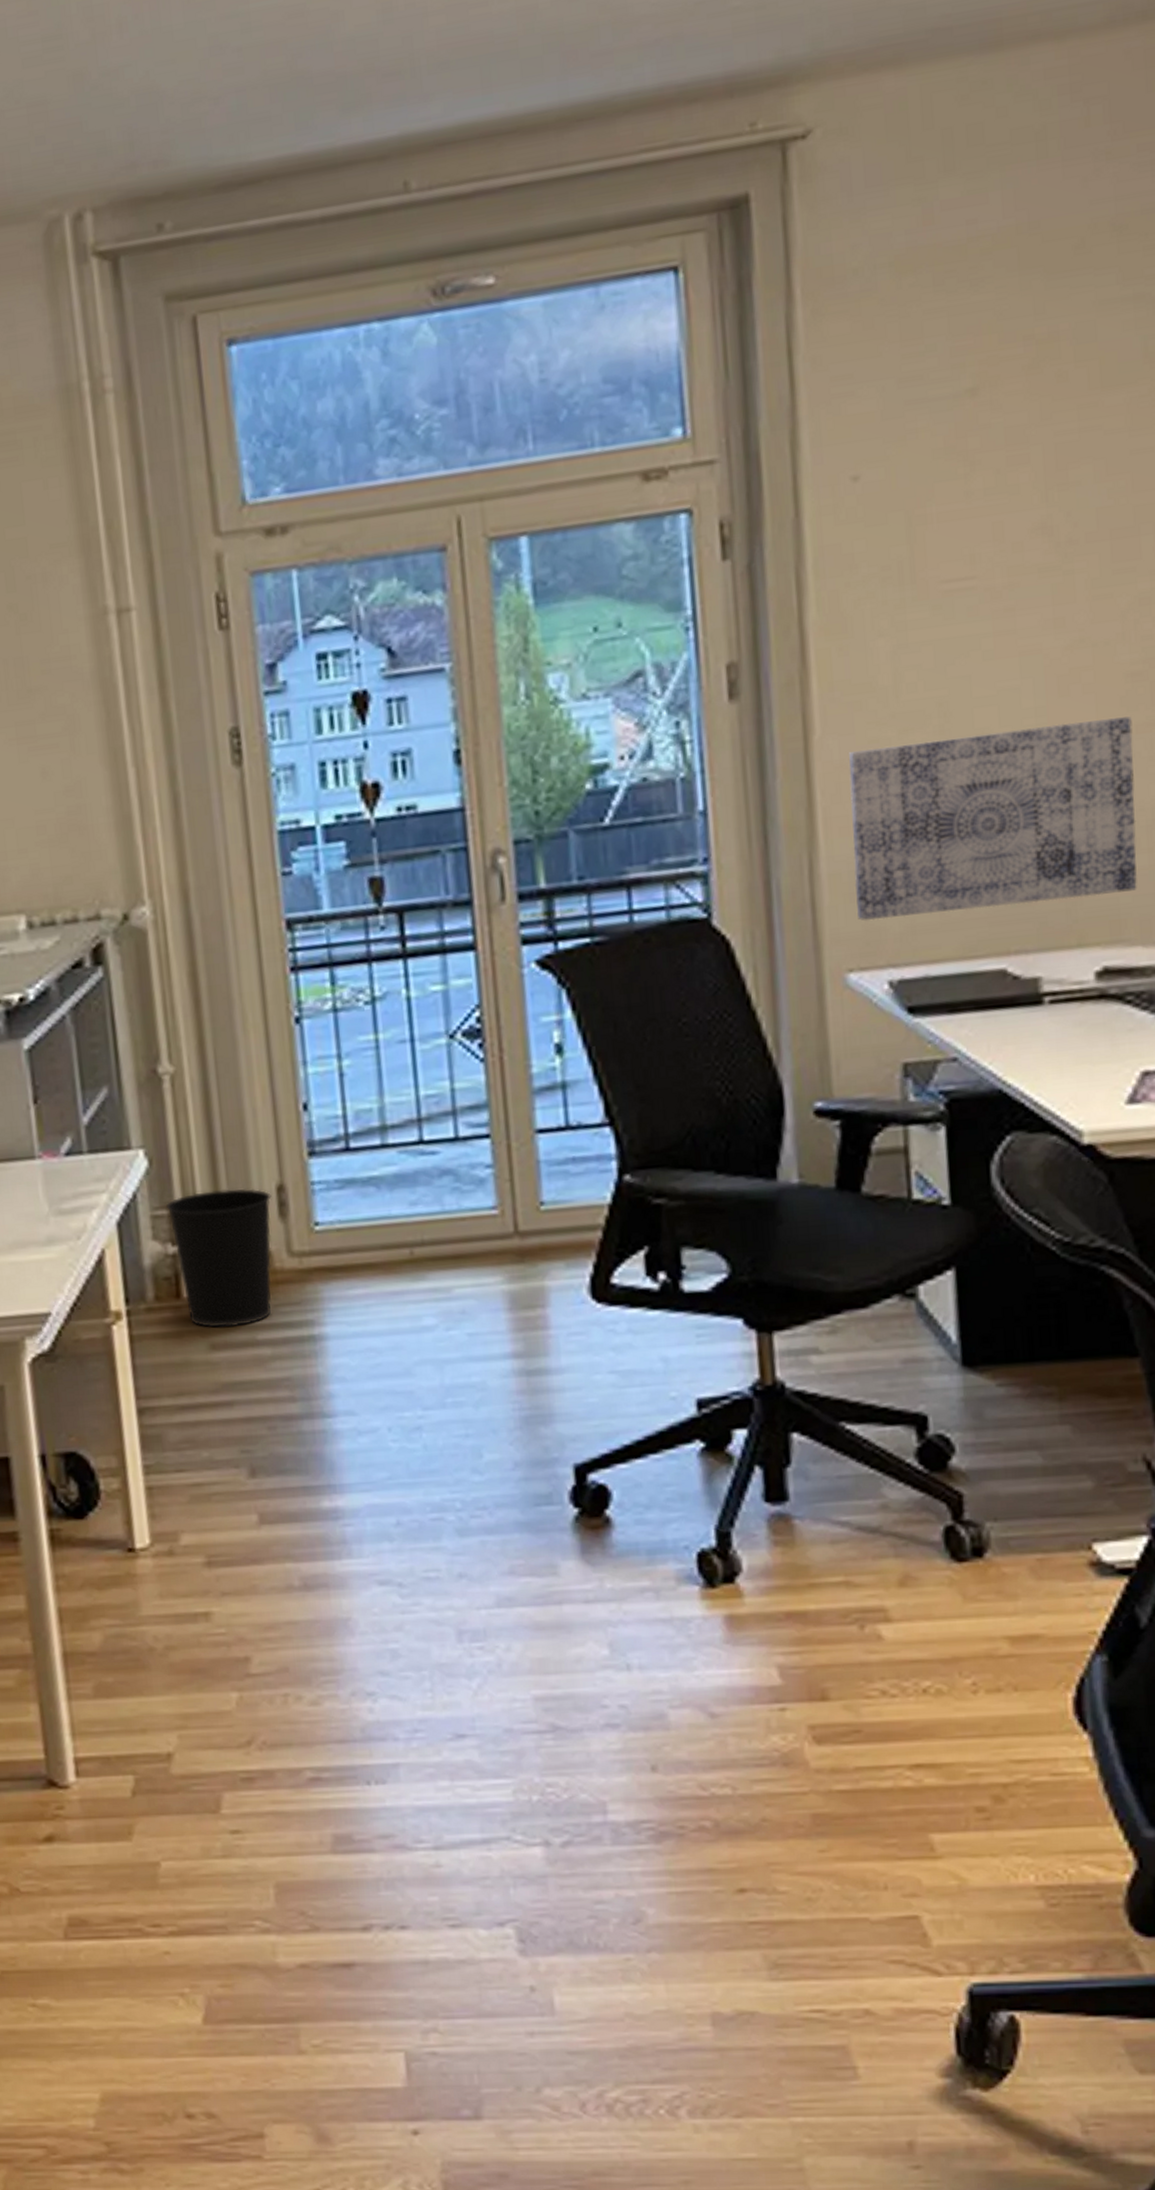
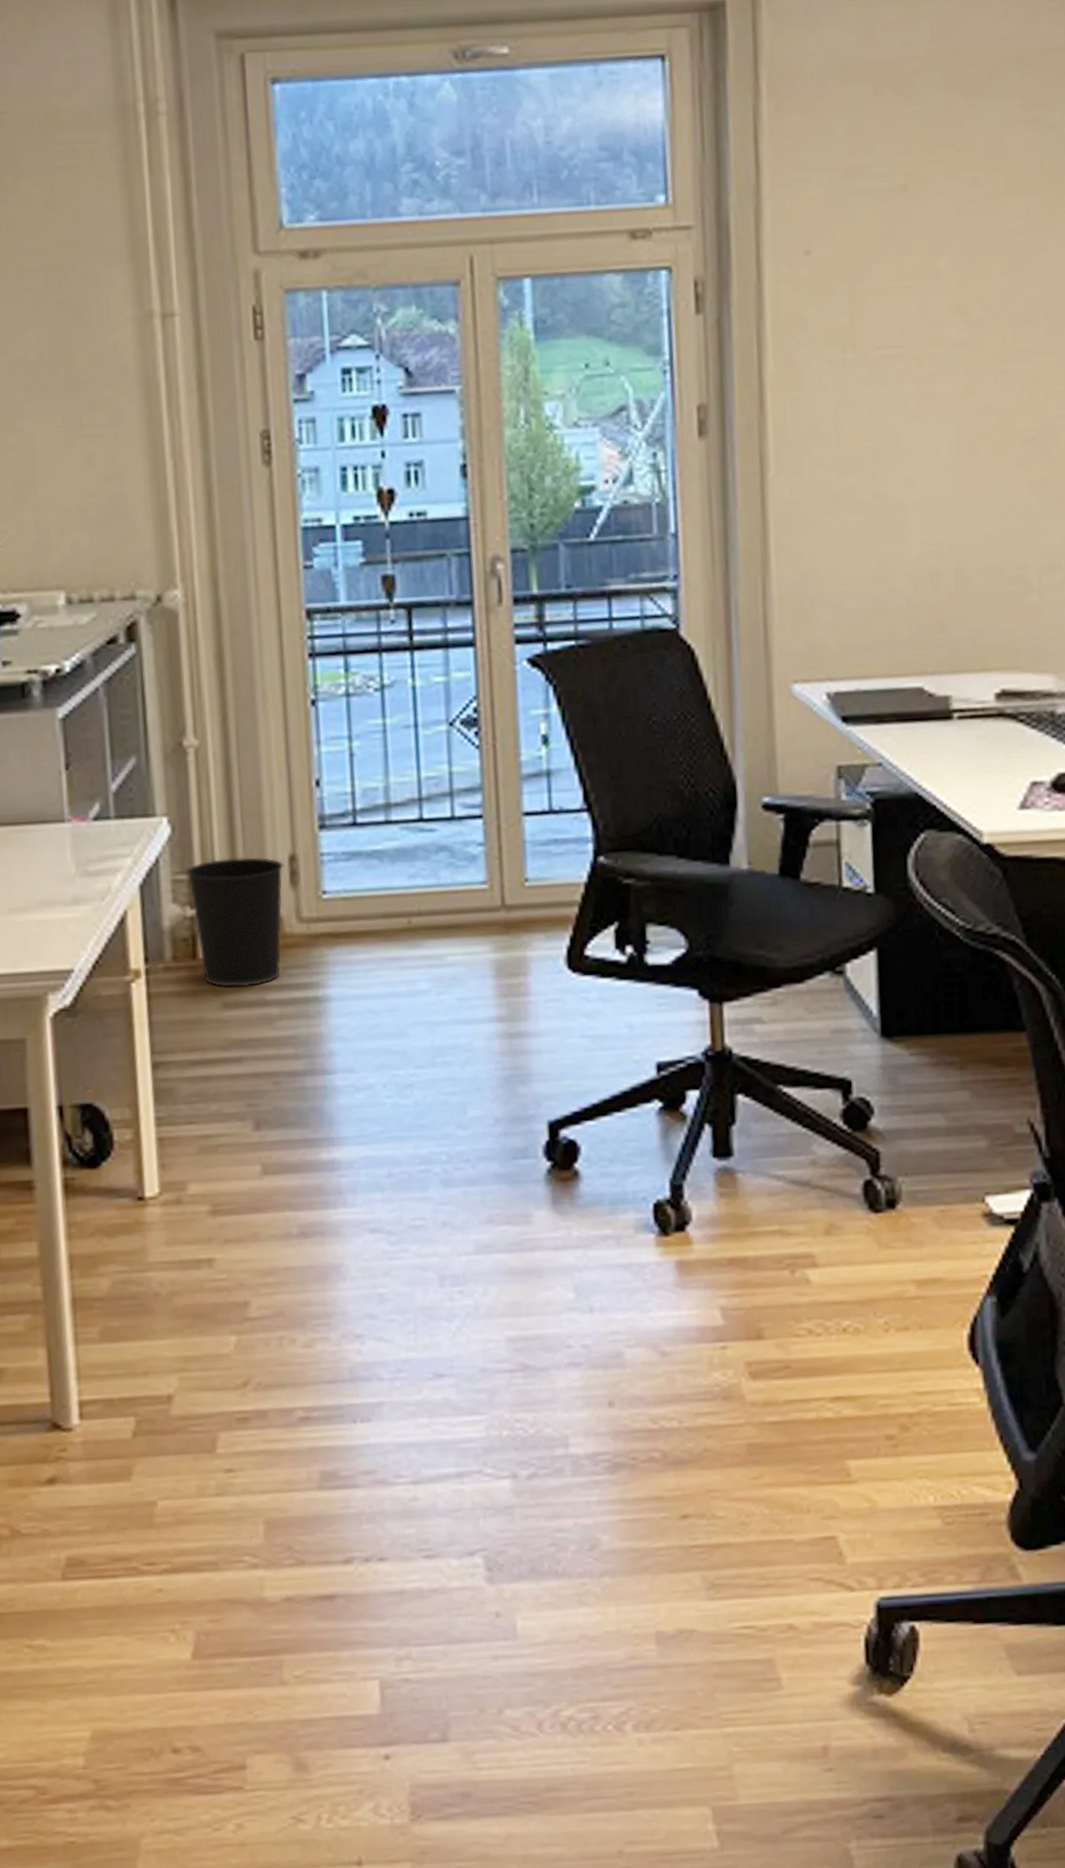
wall art: present [849,716,1137,921] -> none [797,475,1030,639]

